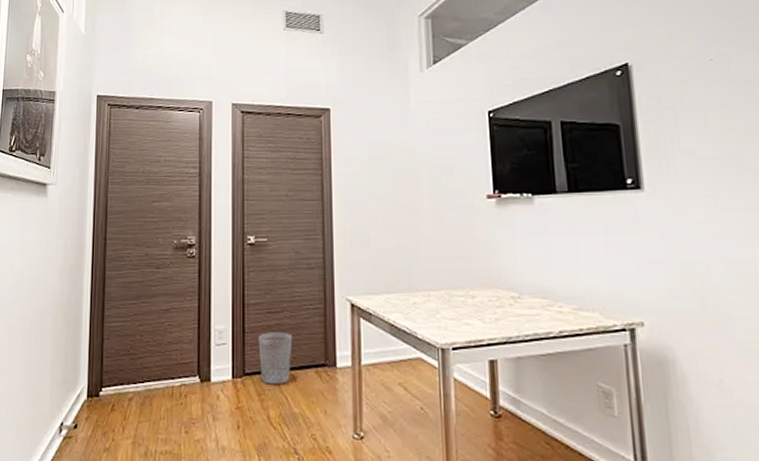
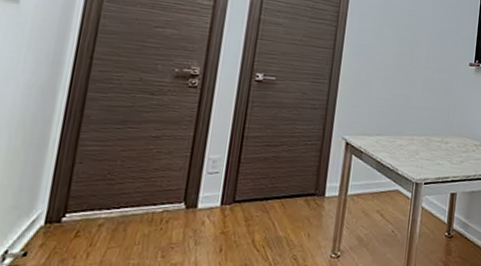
wastebasket: present [258,332,293,385] -> none [251,163,288,212]

